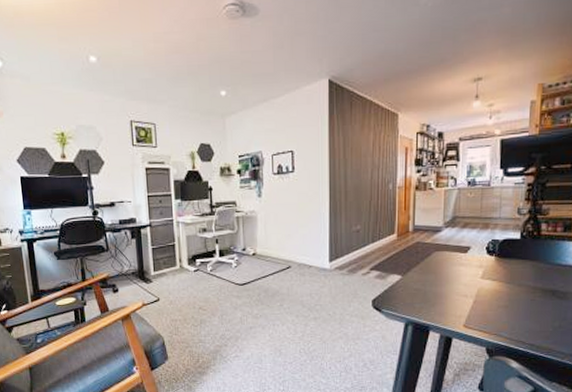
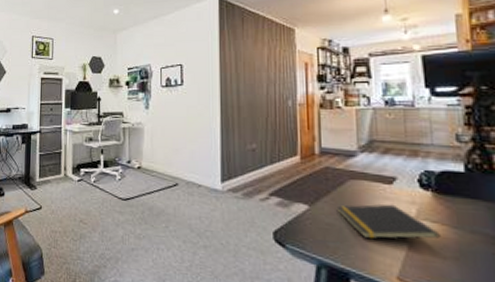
notepad: none [423,269,497,297] -> present [336,204,441,239]

